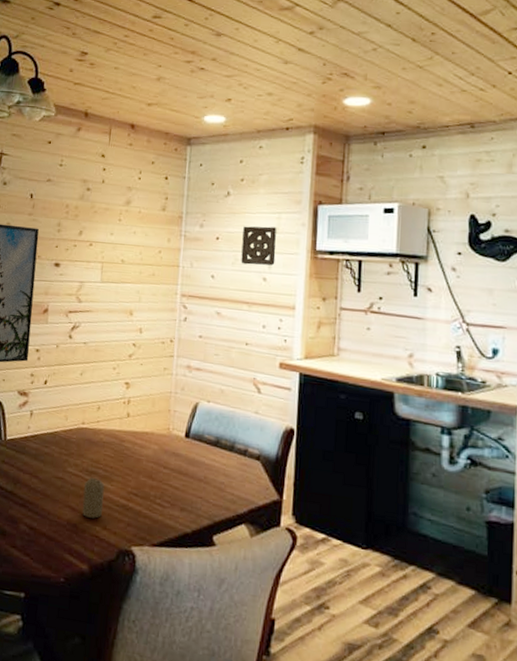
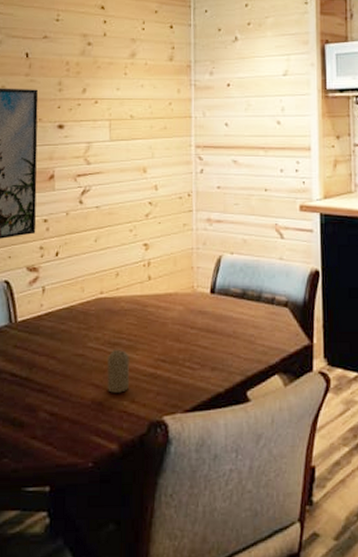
wall ornament: present [241,226,276,266] -> none [254,69,288,109]

